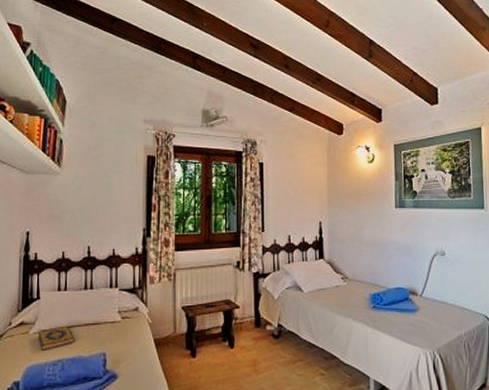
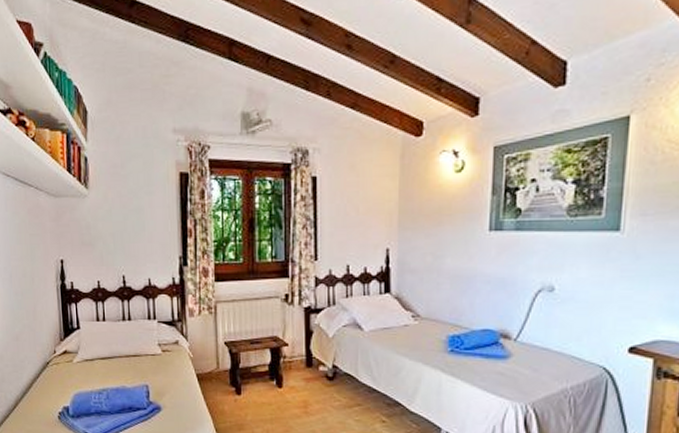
hardback book: present [38,325,74,351] -> none [81,356,117,379]

